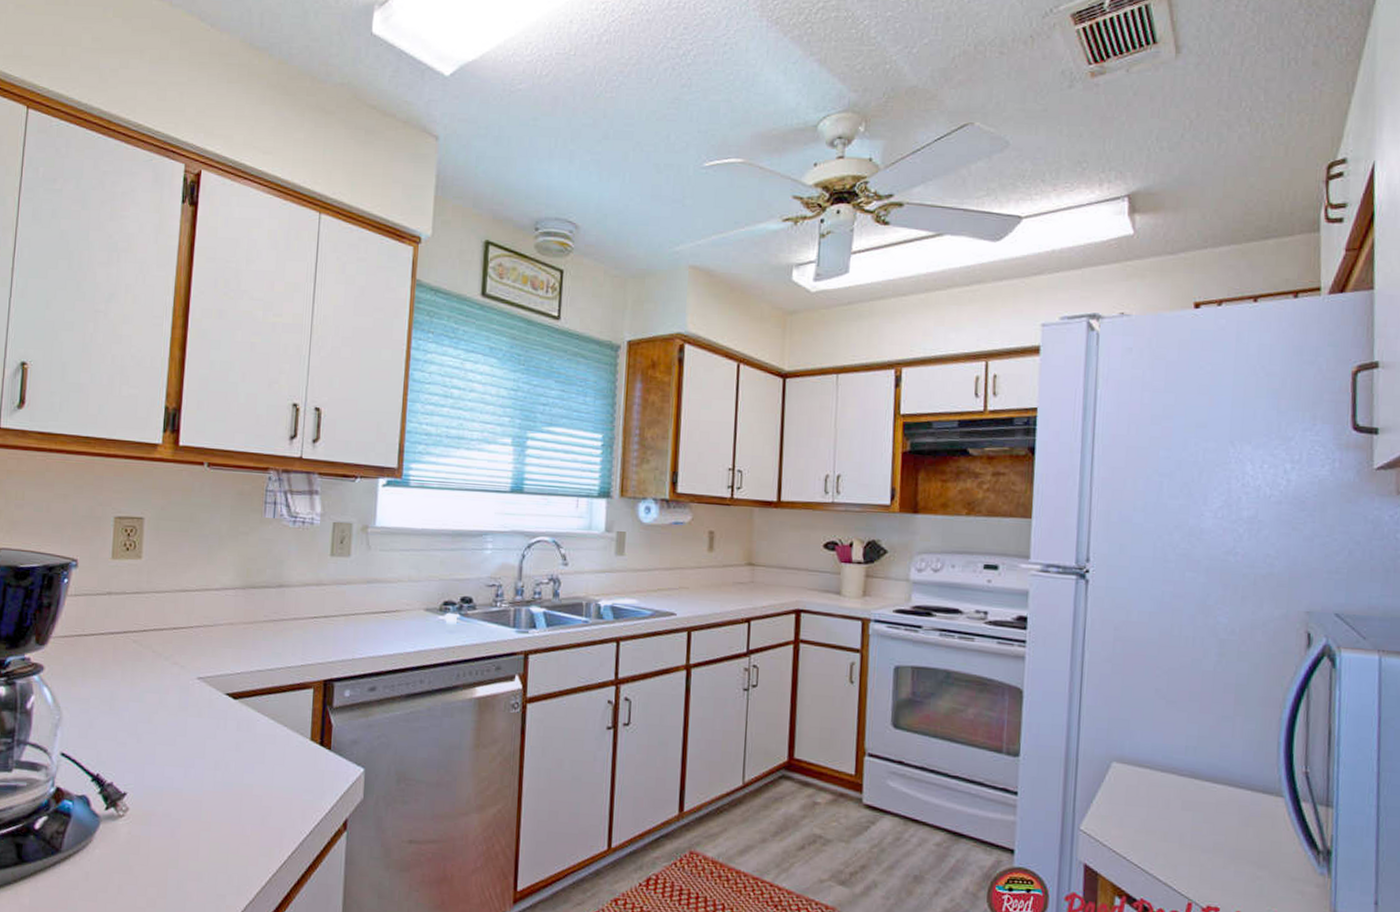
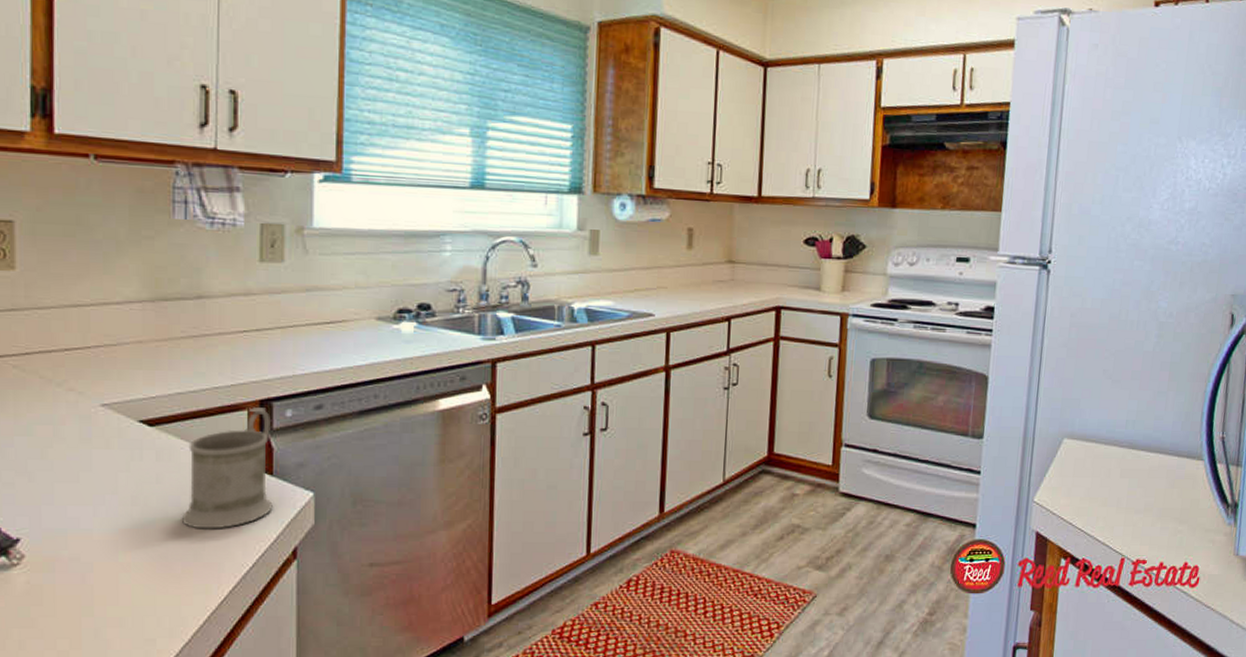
mug: none [253,686,333,797] -> present [181,407,273,529]

